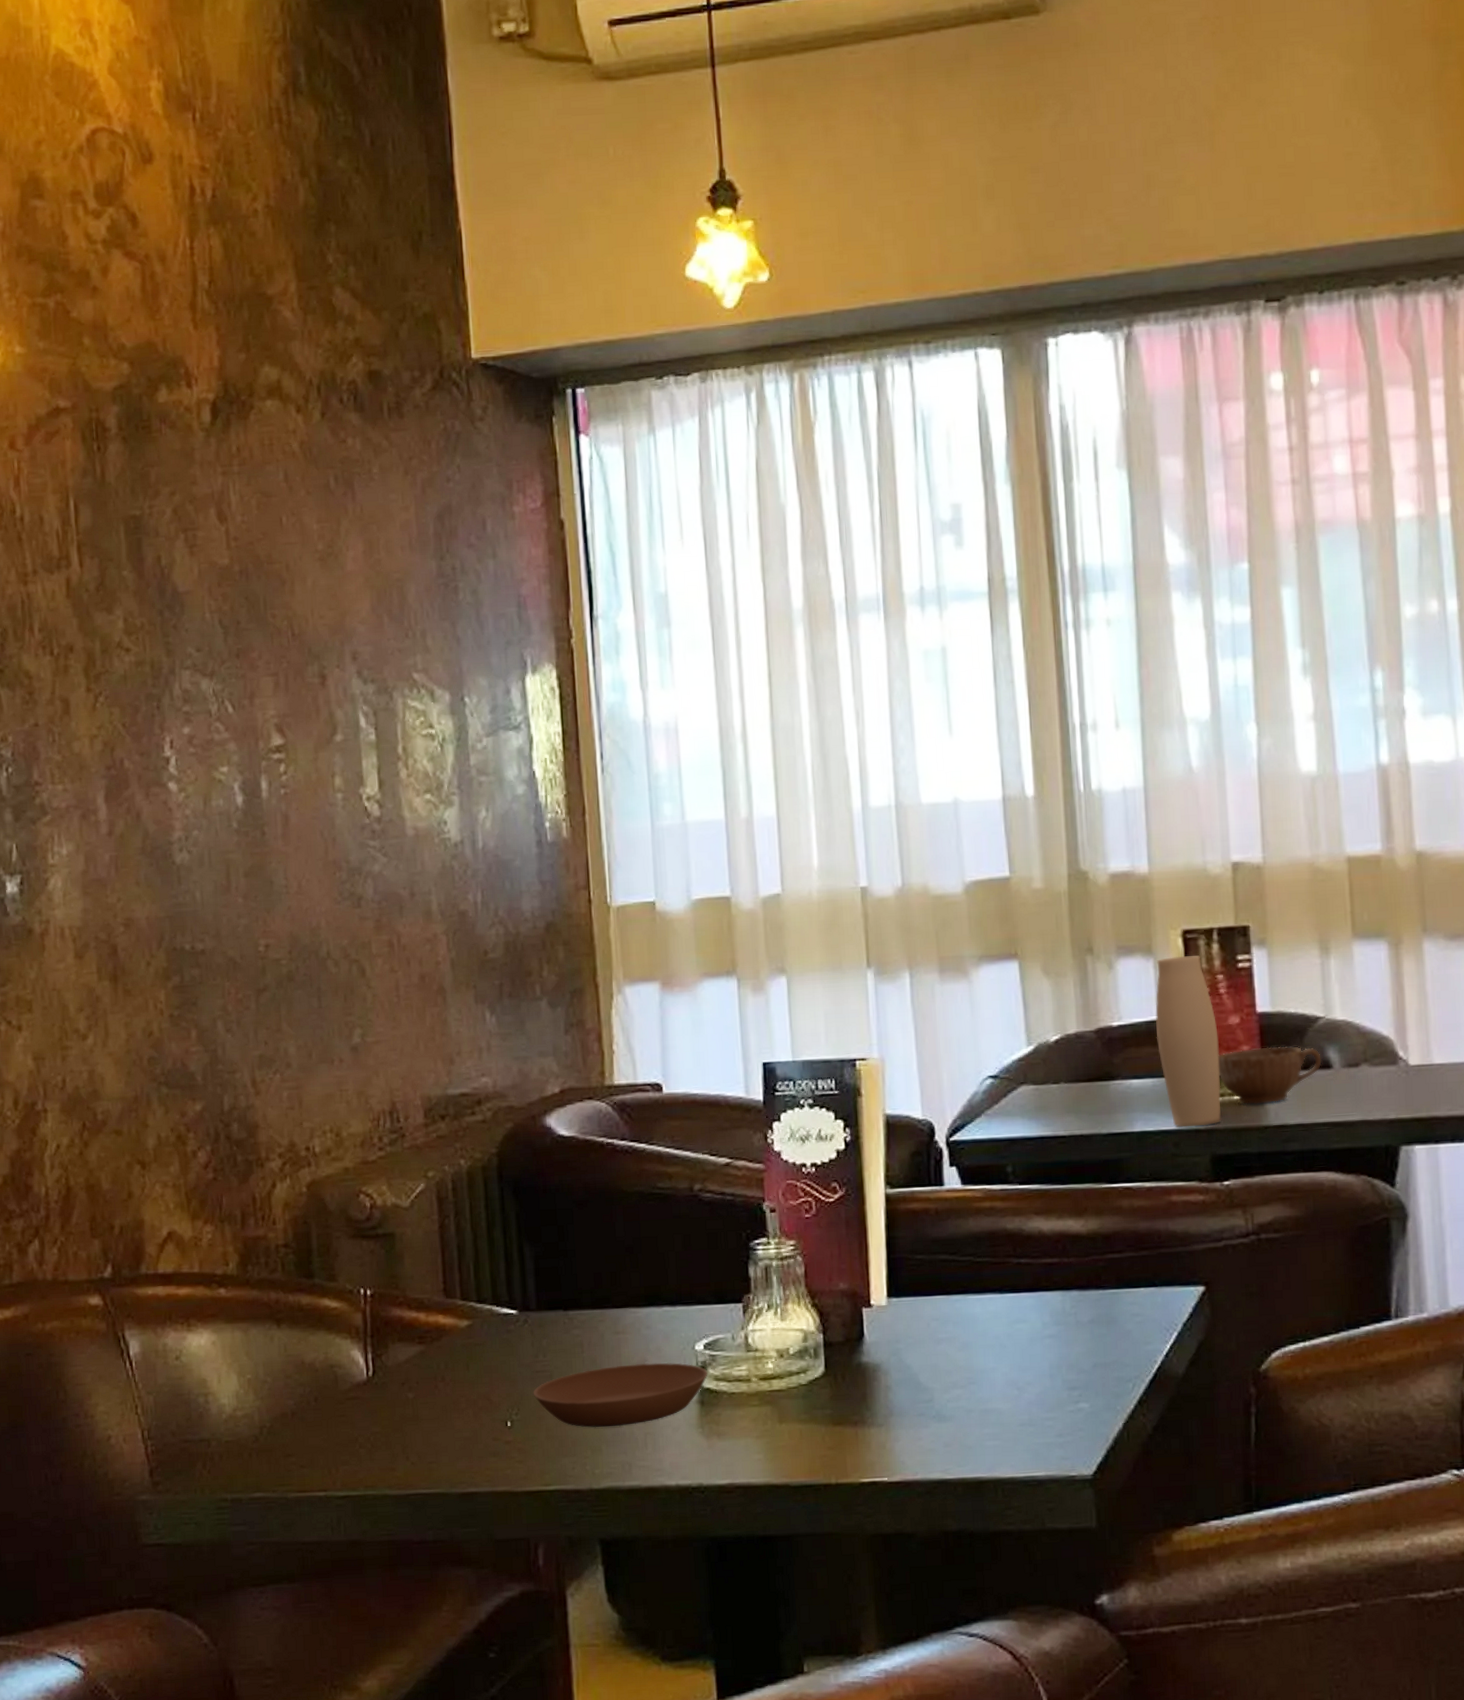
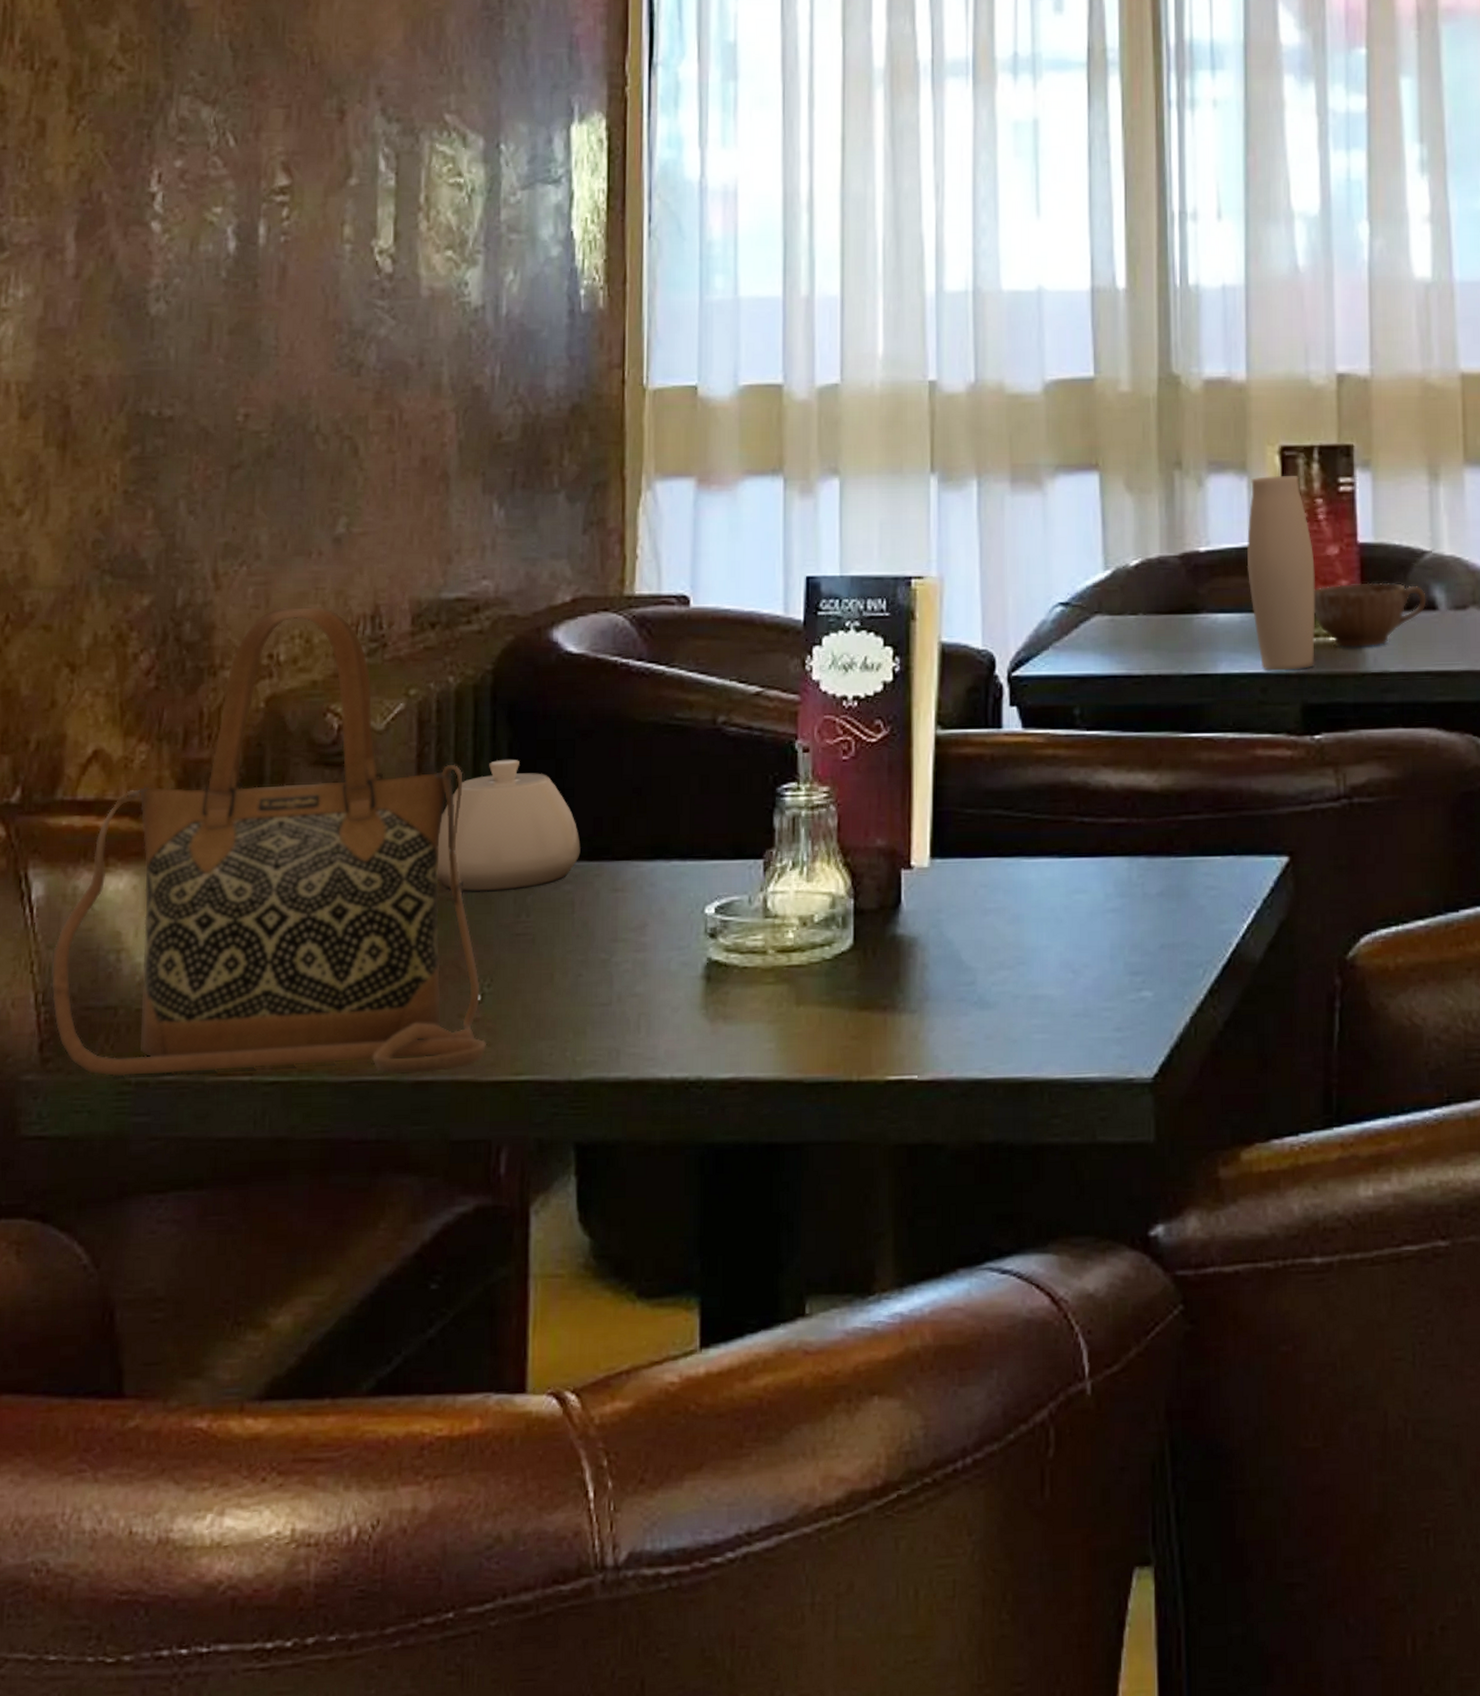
handbag: none [152,1106,520,1495] -> present [51,607,488,1077]
sugar bowl: none [463,1226,585,1339] -> present [438,759,581,892]
saucer: present [533,1362,708,1428] -> none [510,927,718,1006]

